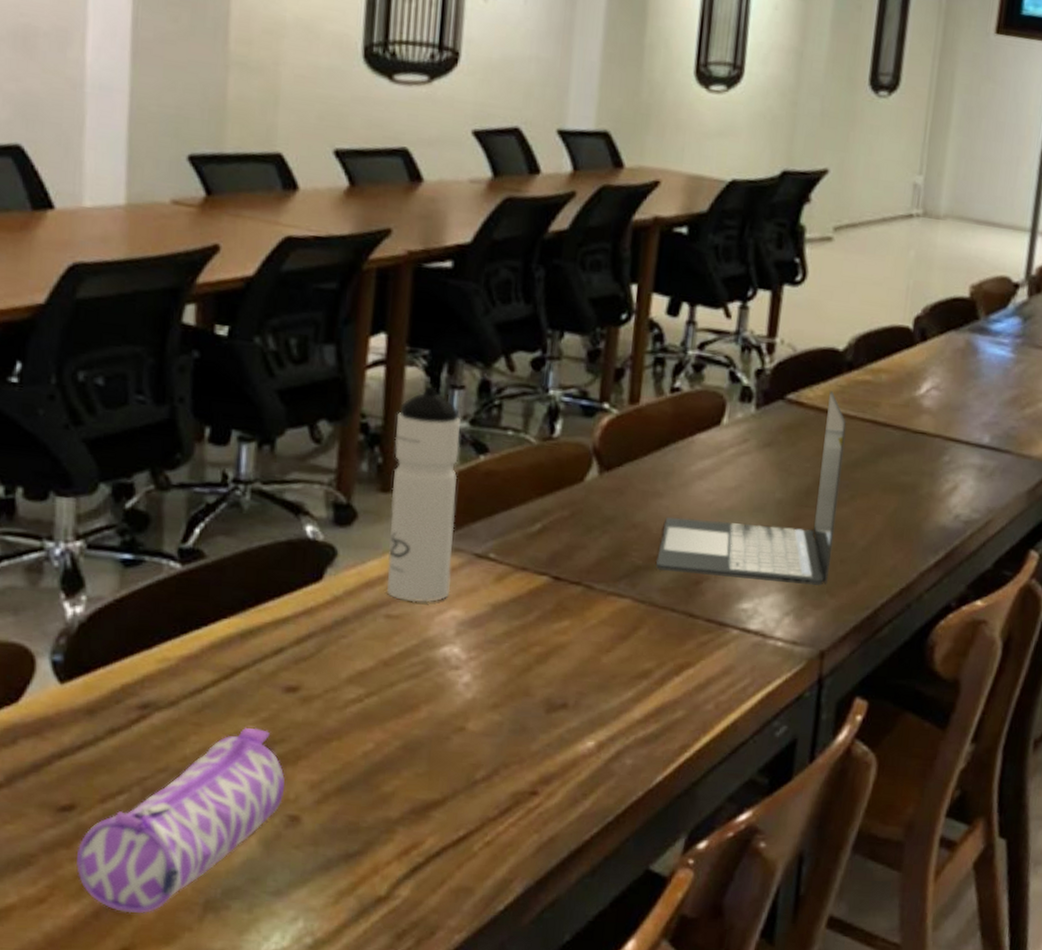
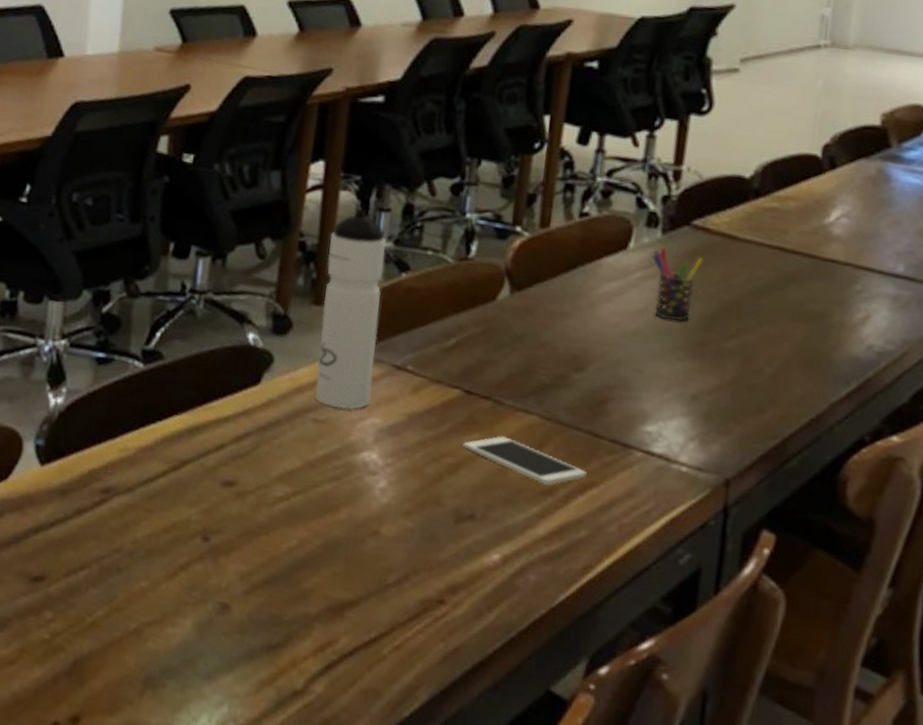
pencil case: present [76,728,285,914] -> none [42,517,219,683]
cell phone: none [552,621,683,668] -> present [463,435,587,485]
laptop: present [656,391,847,586] -> none [562,217,754,412]
pen holder: none [745,421,798,498] -> present [651,246,704,322]

